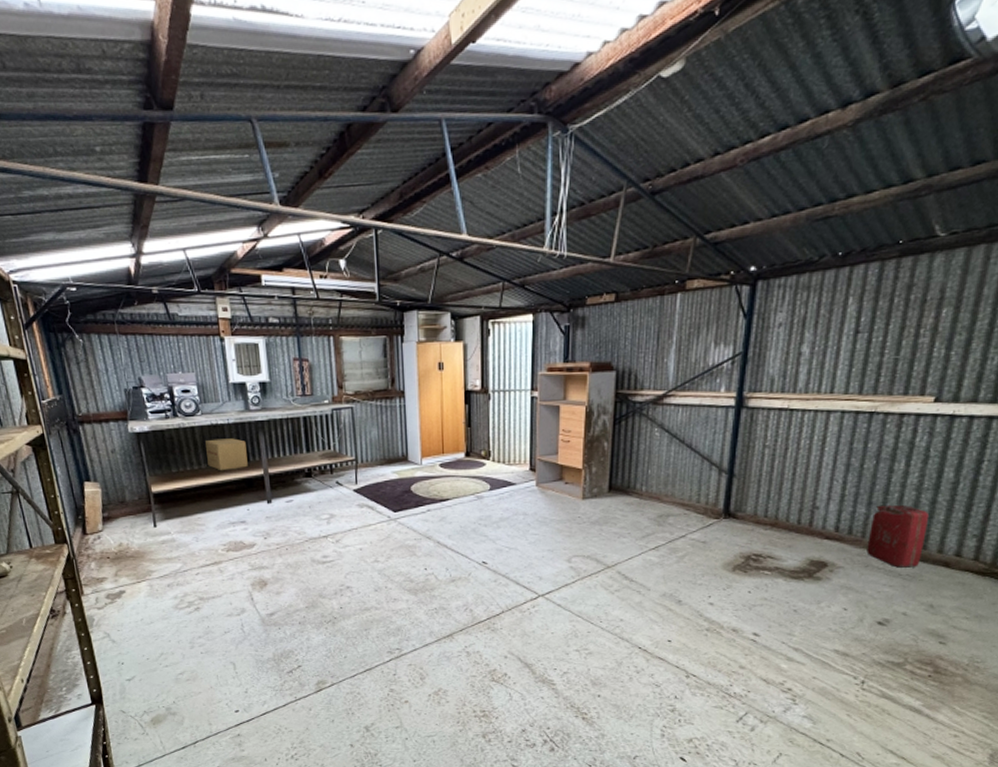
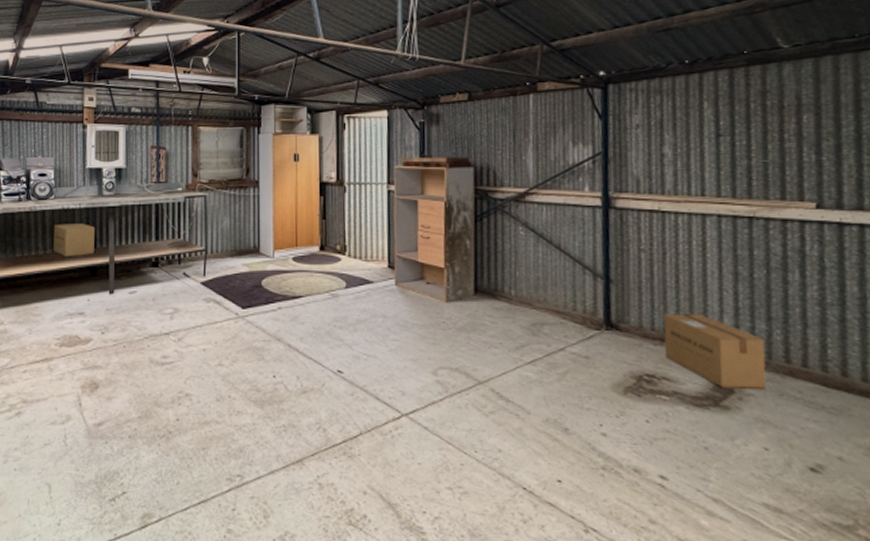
box: none [772,501,862,563] -> present [663,313,767,389]
jerry can: present [867,504,930,568] -> none [775,321,844,399]

